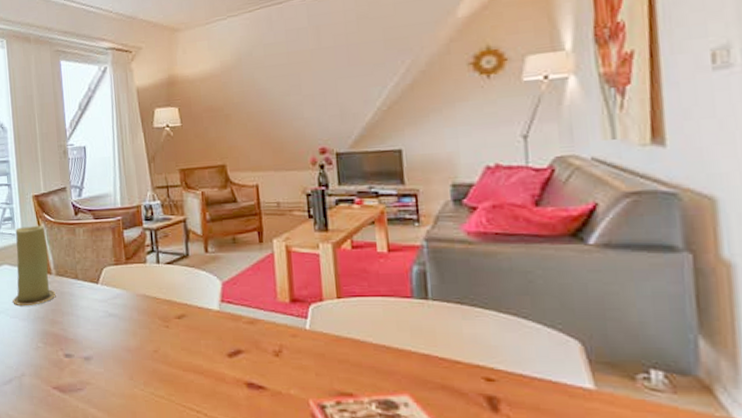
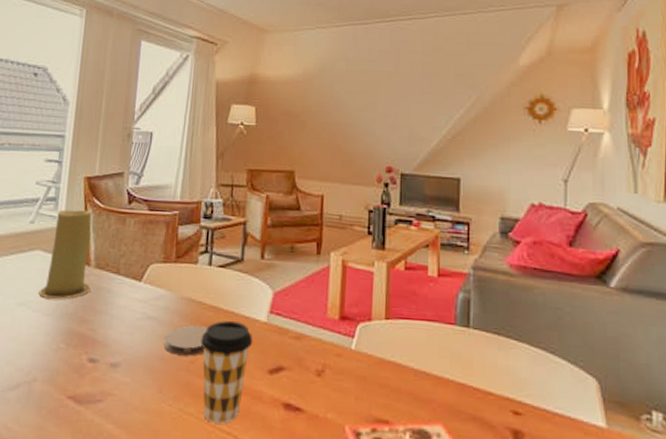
coaster: none [127,318,165,346] -> present [163,324,207,356]
coffee cup: none [160,313,209,404] -> present [200,321,253,424]

